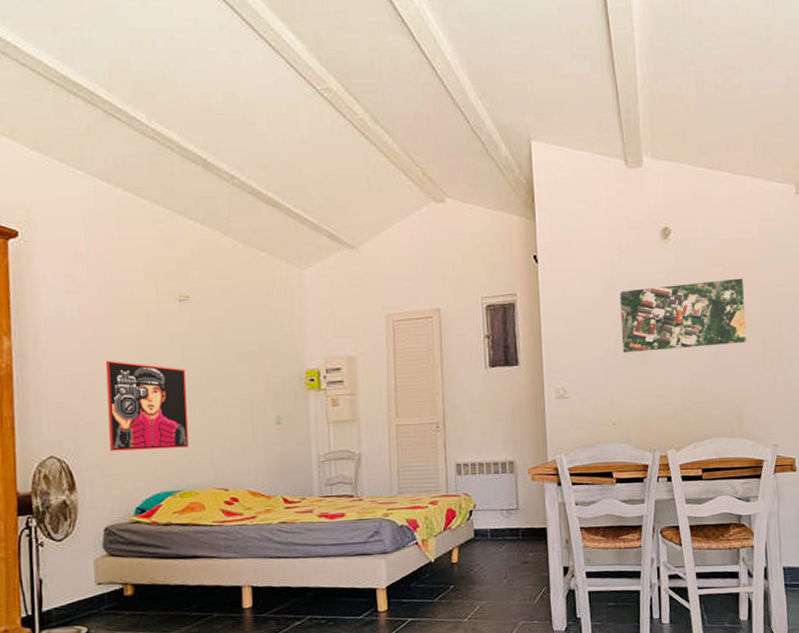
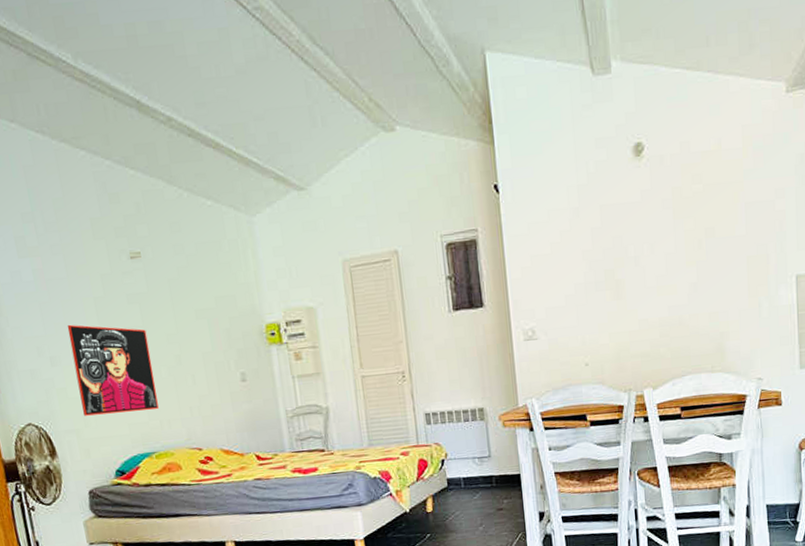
aerial map: present [619,278,747,353] -> none [589,196,729,288]

